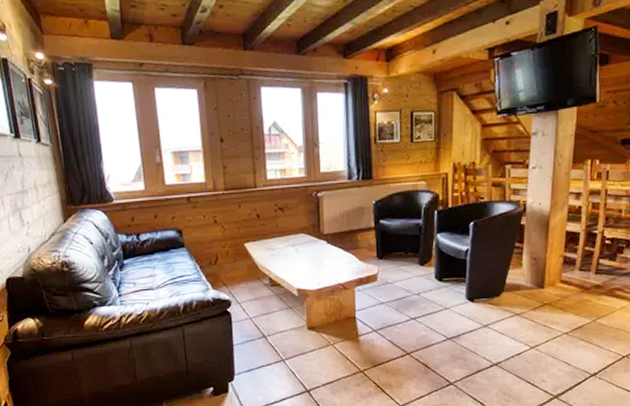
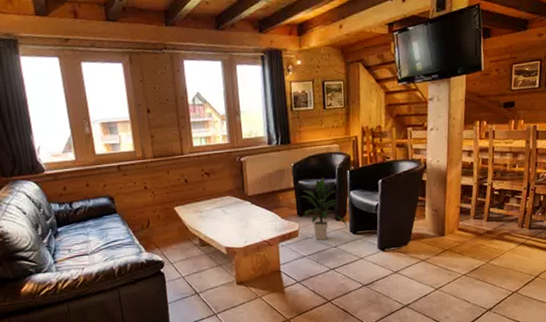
indoor plant: none [380,216,432,287] -> present [300,177,348,241]

